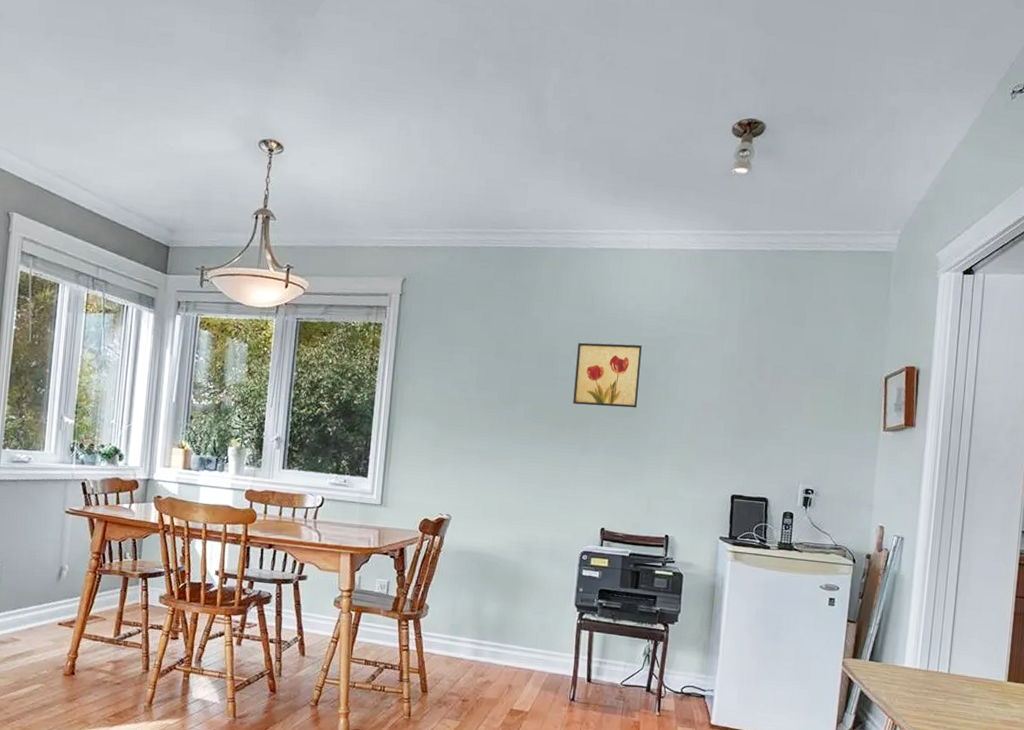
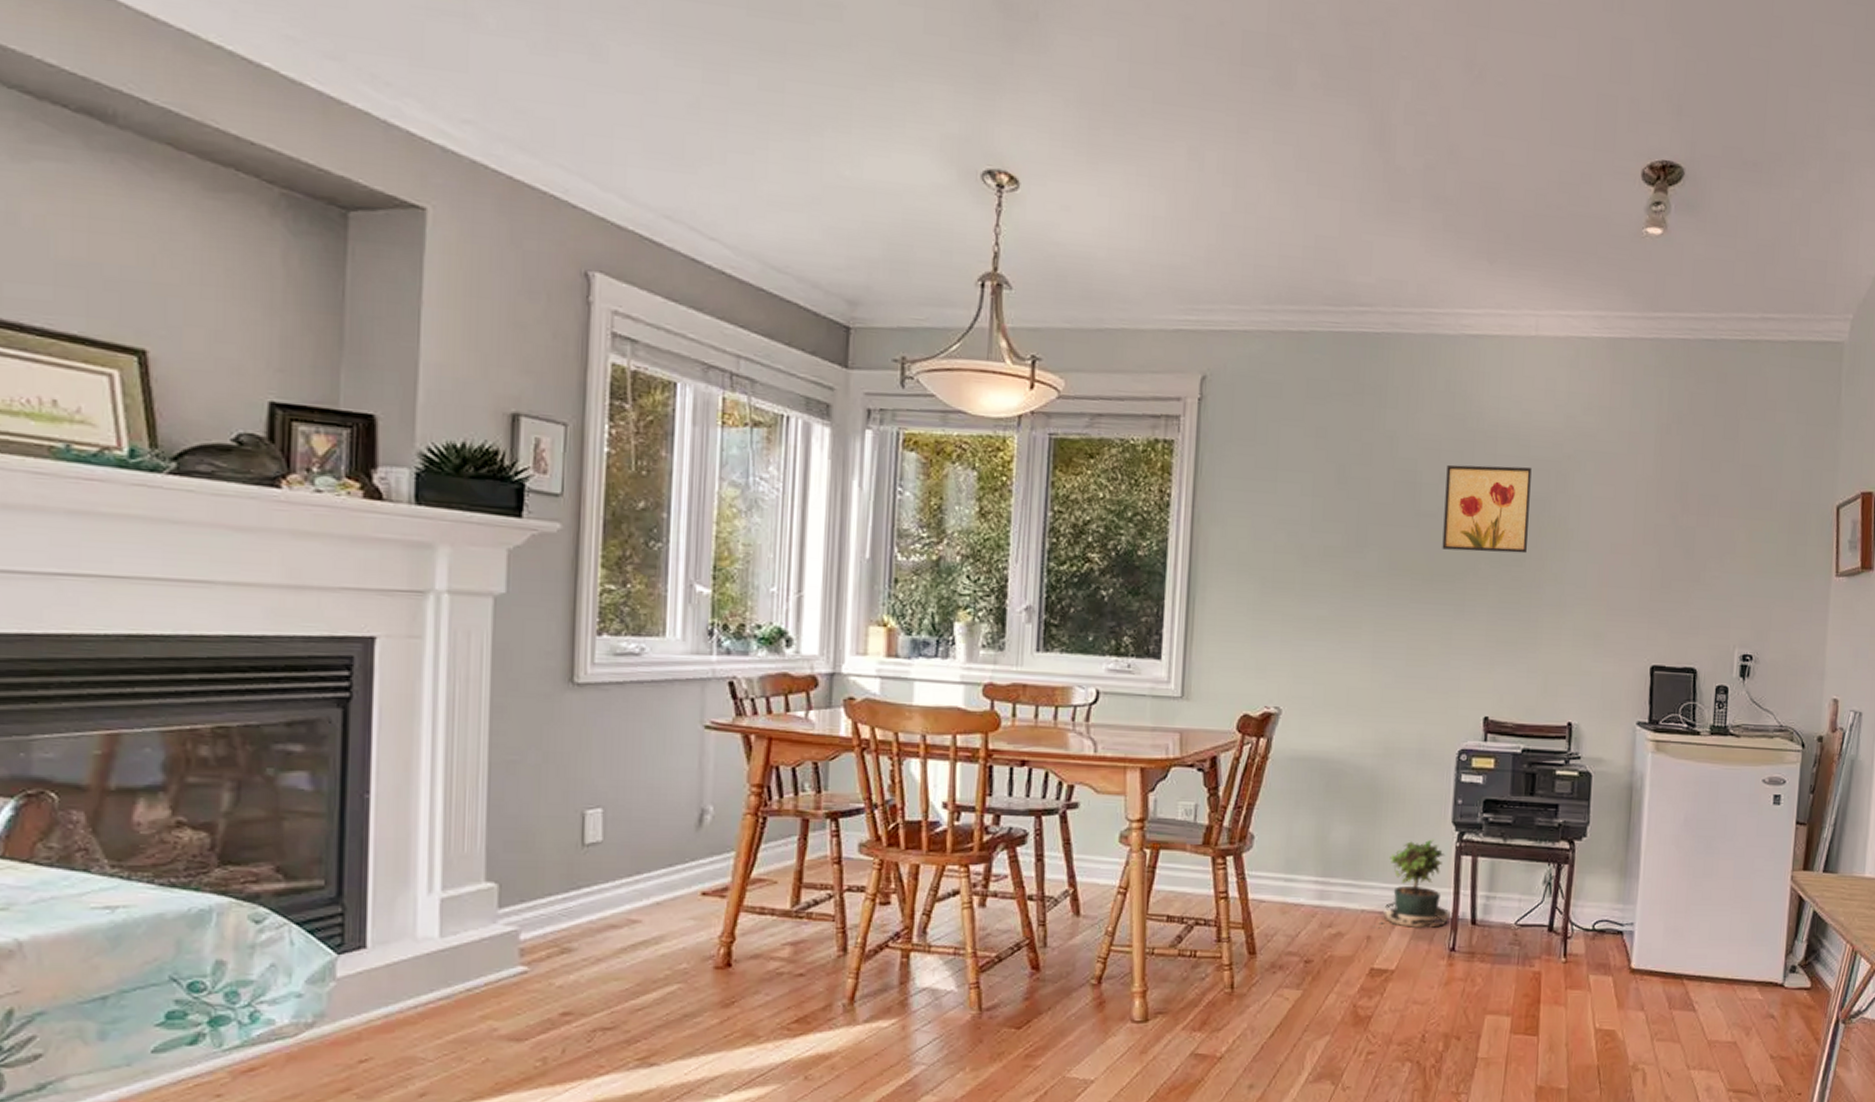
potted plant: none [514,616,571,683] -> present [1374,839,1450,928]

